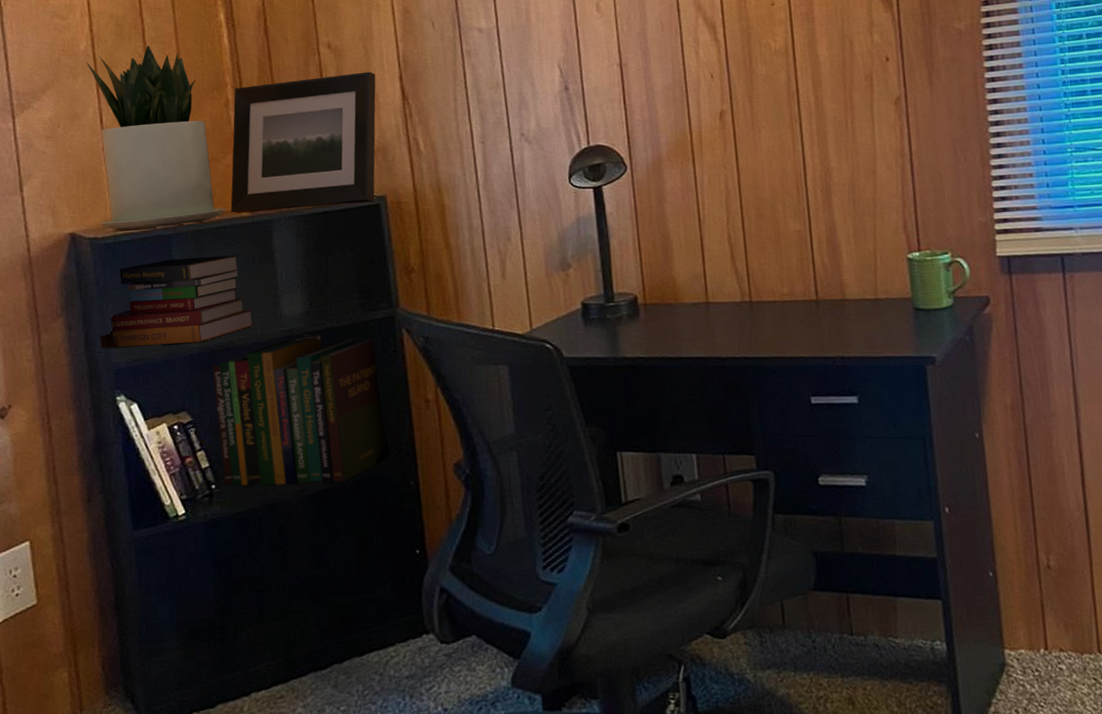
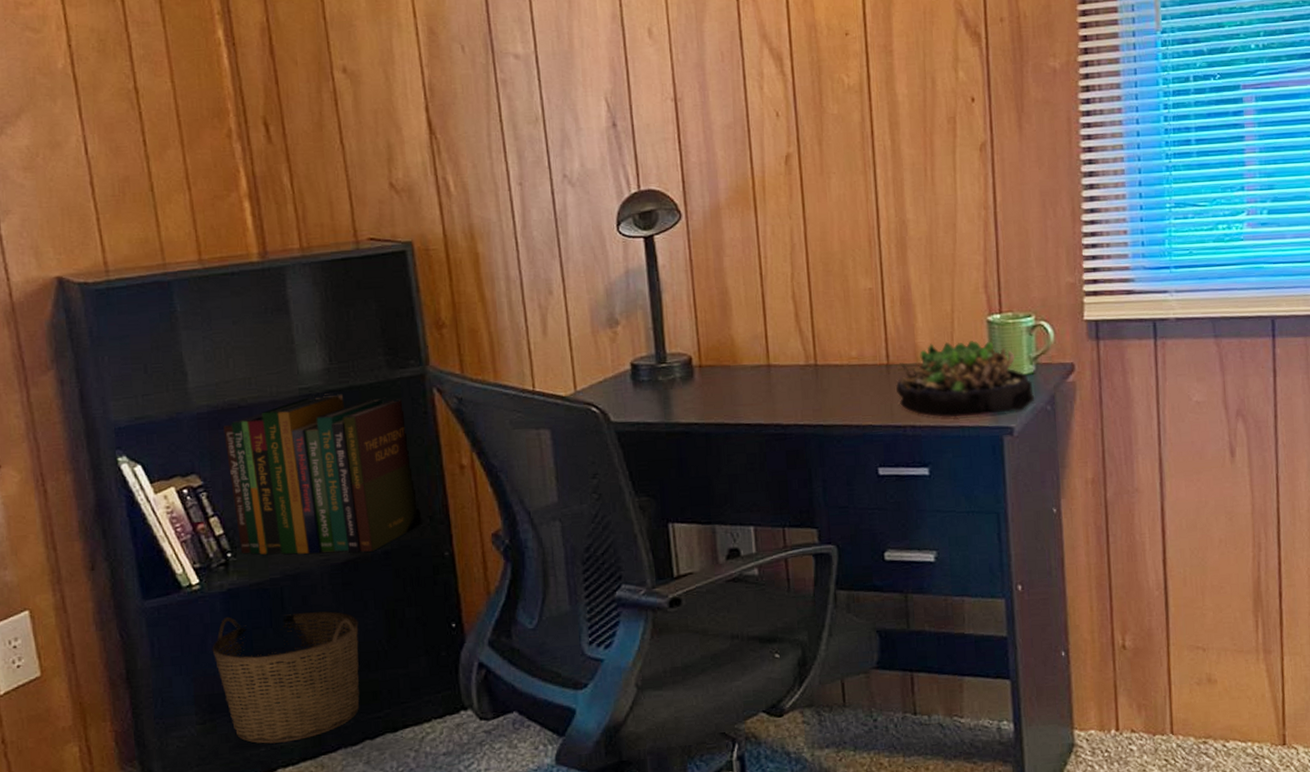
planter: present [86,46,226,231] -> none [65,65,233,275]
books: present [100,255,254,349] -> none [96,304,268,405]
basket: none [194,539,330,669] -> present [212,611,360,744]
picture frame: present [230,71,376,213] -> none [237,101,400,258]
succulent plant: none [825,277,955,349] -> present [896,341,1035,418]

